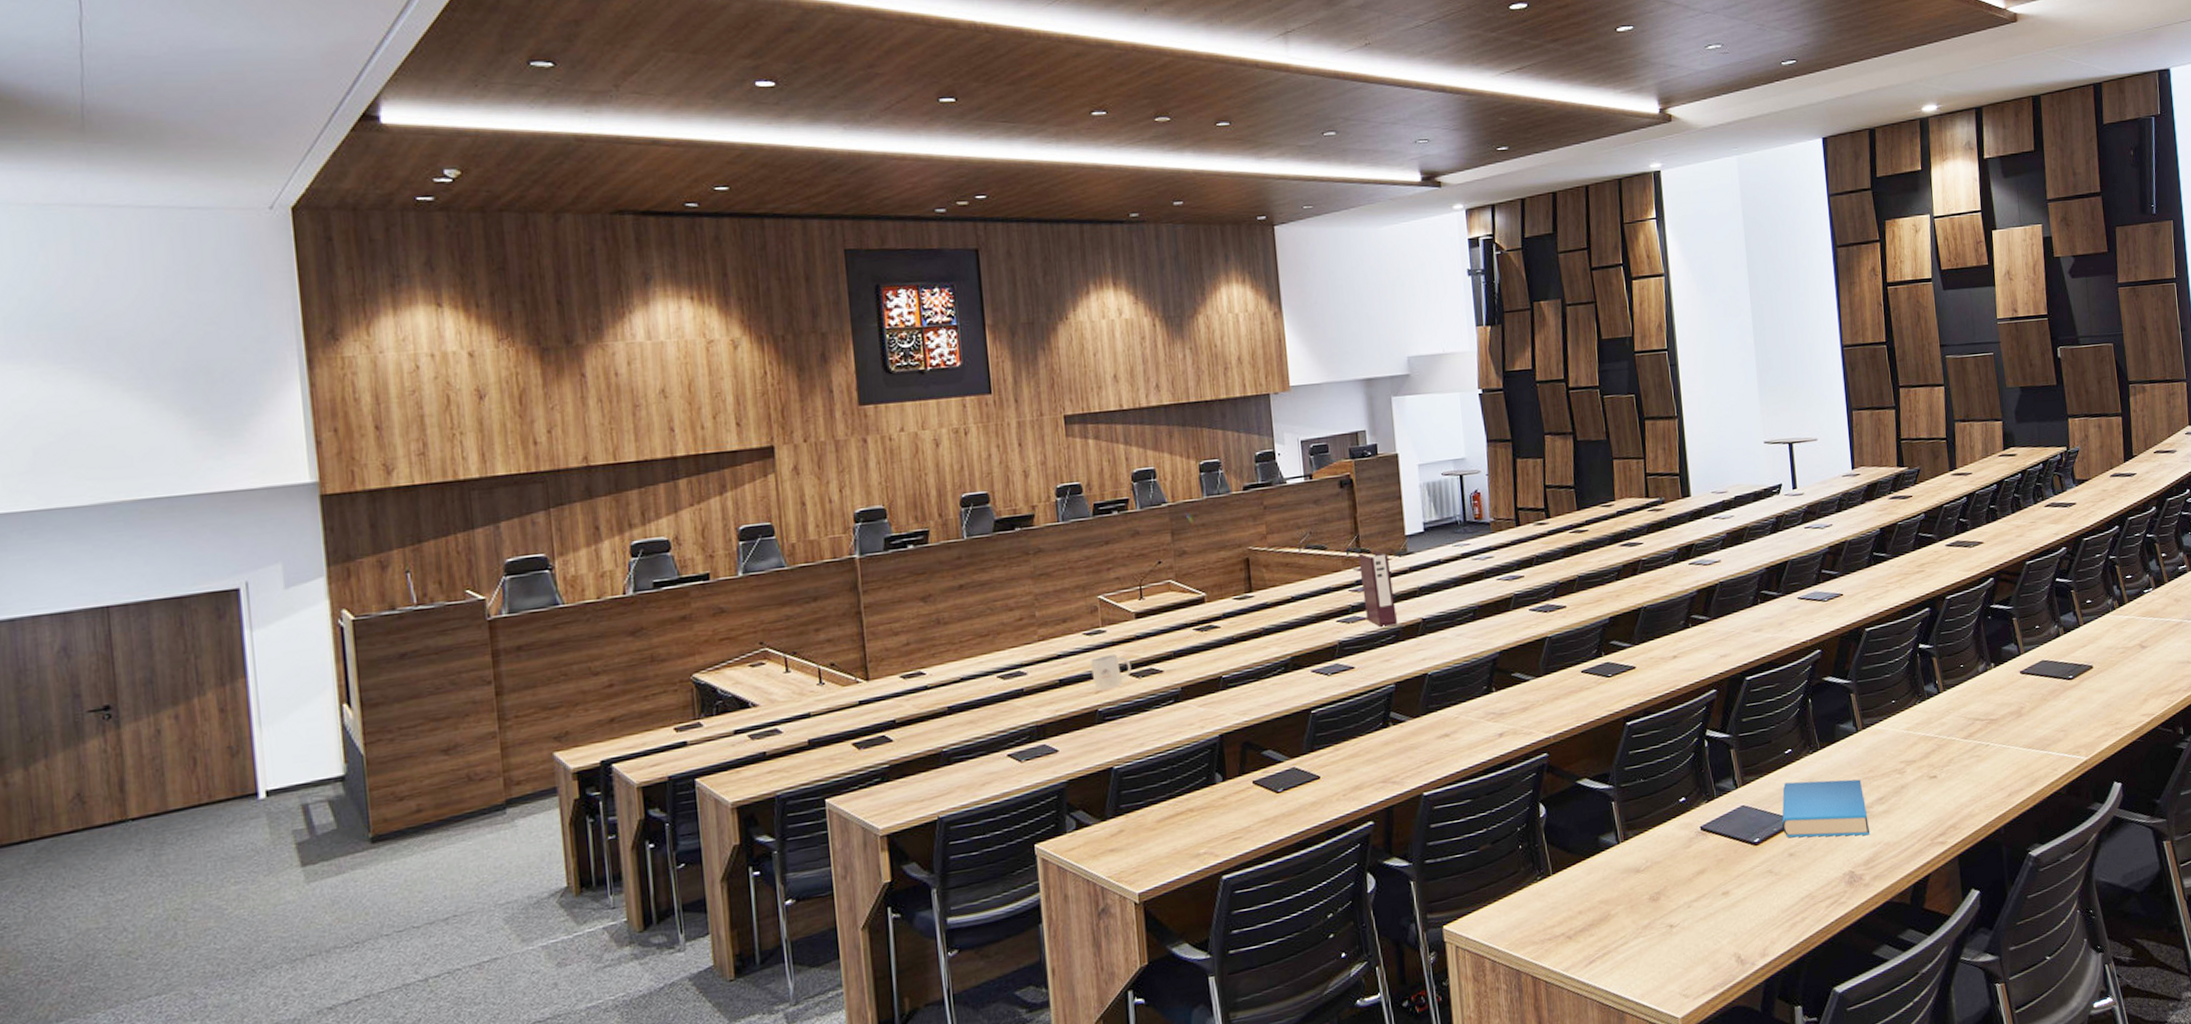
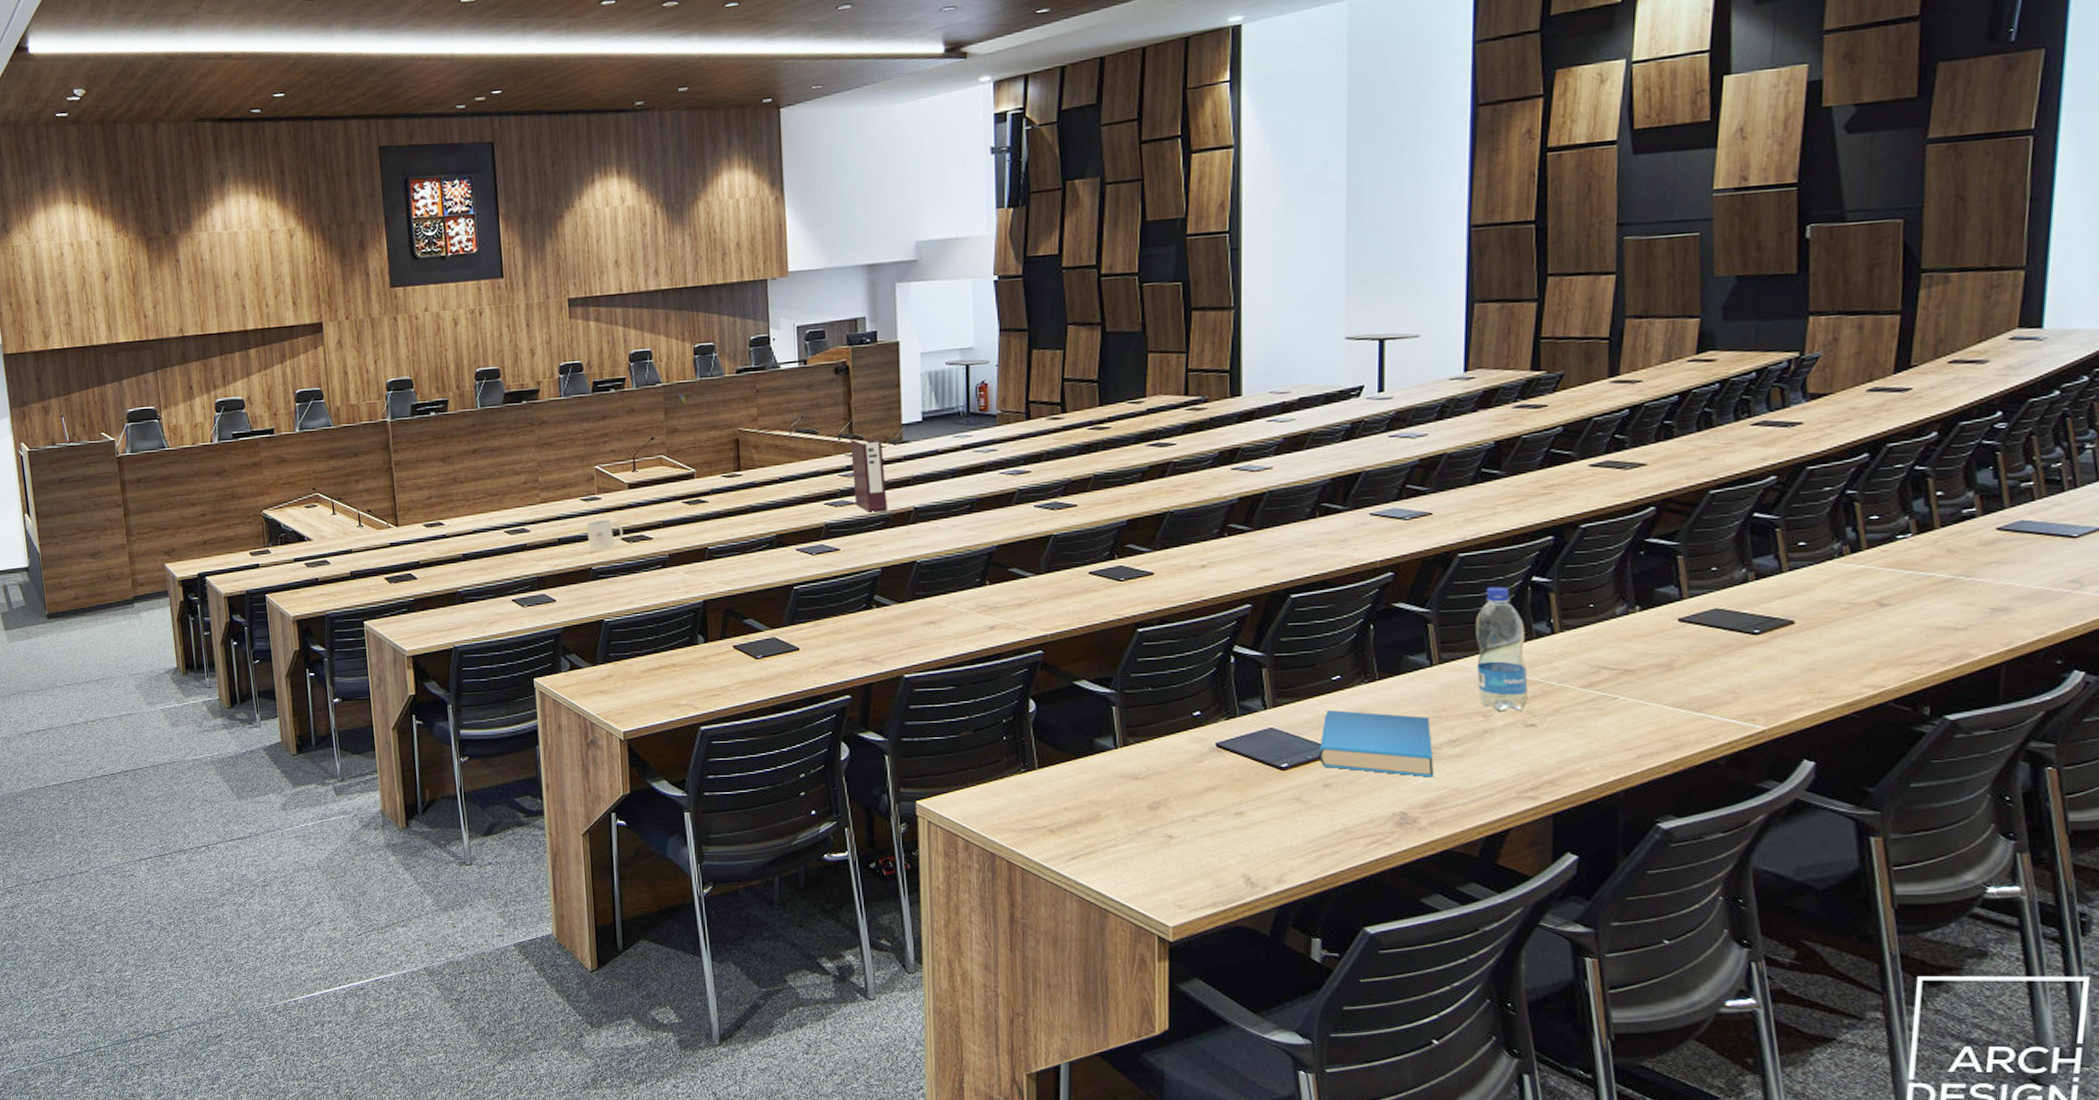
bottle: none [1884,655,1929,768] -> present [1474,586,1528,712]

